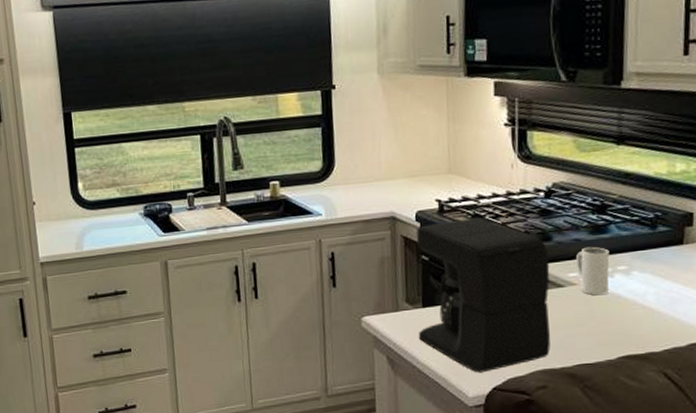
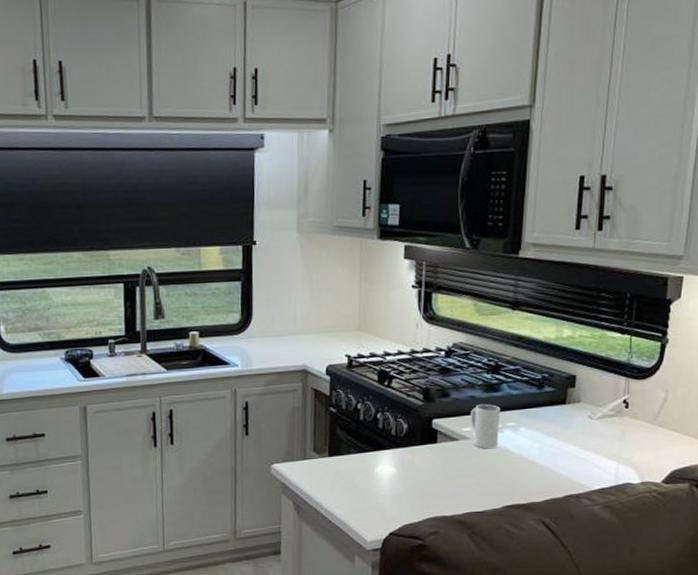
coffee maker: present [416,216,551,373] -> none [323,372,447,519]

